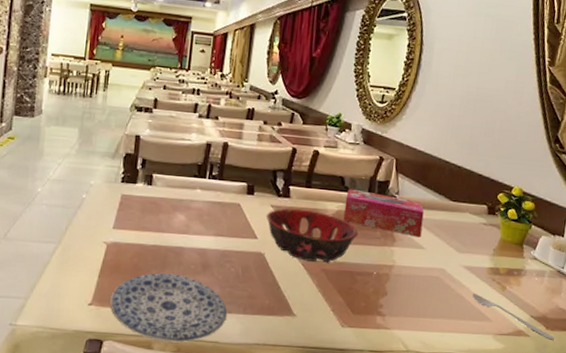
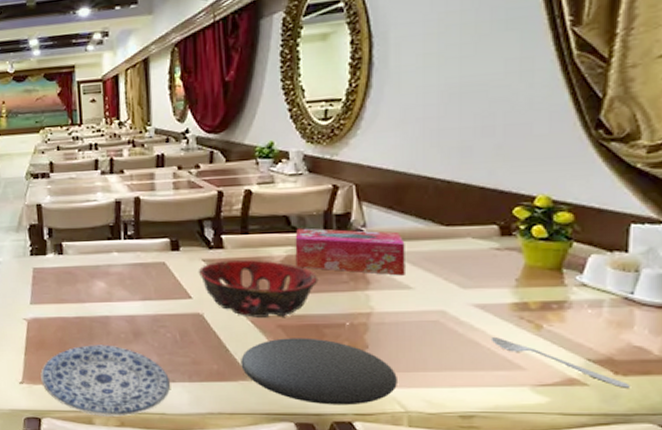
plate: none [288,281,405,343] -> present [241,338,397,406]

